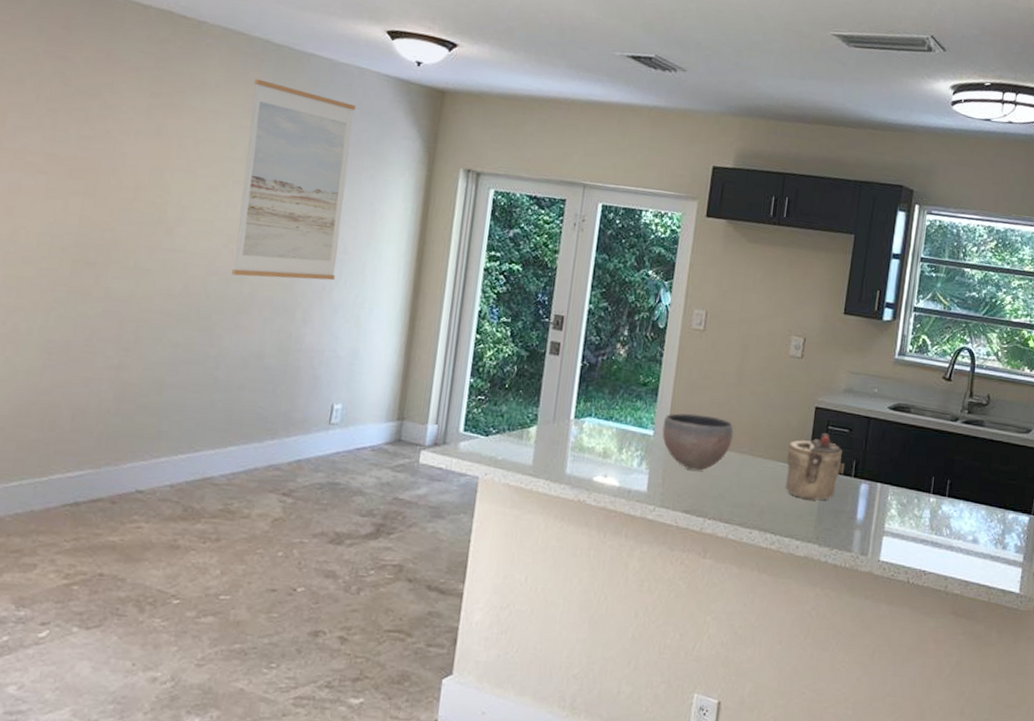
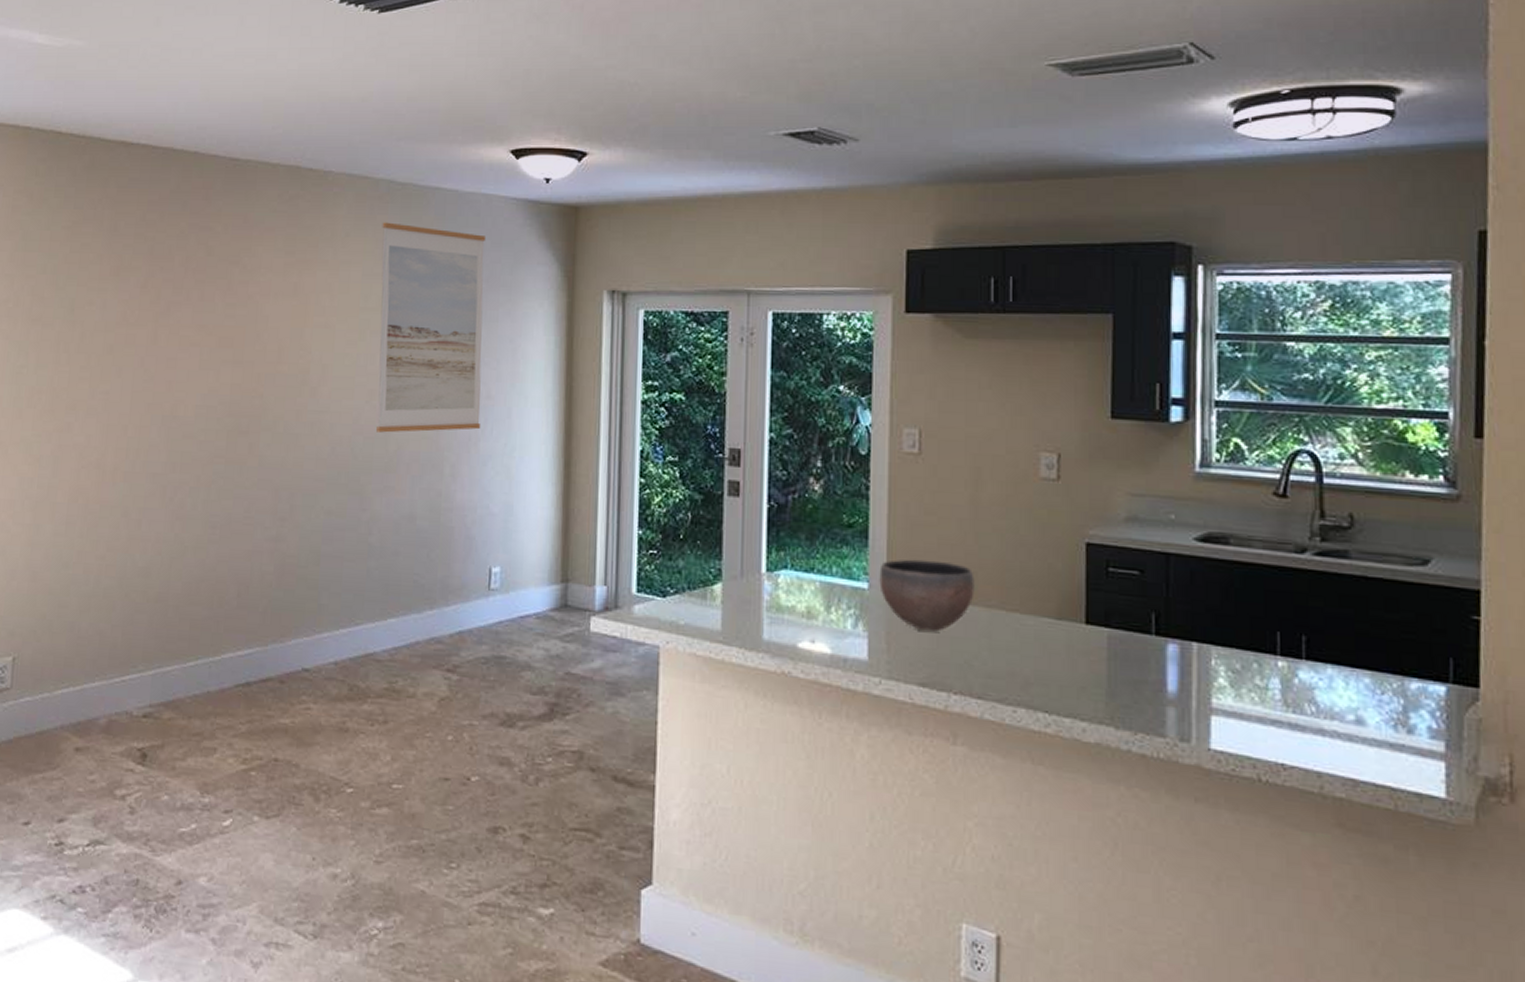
teapot: present [785,433,844,500] -> none [1055,577,1139,667]

